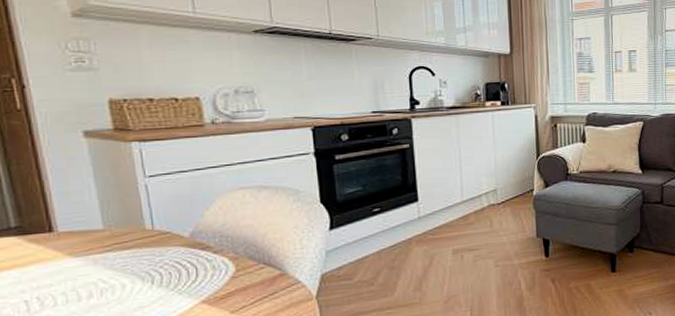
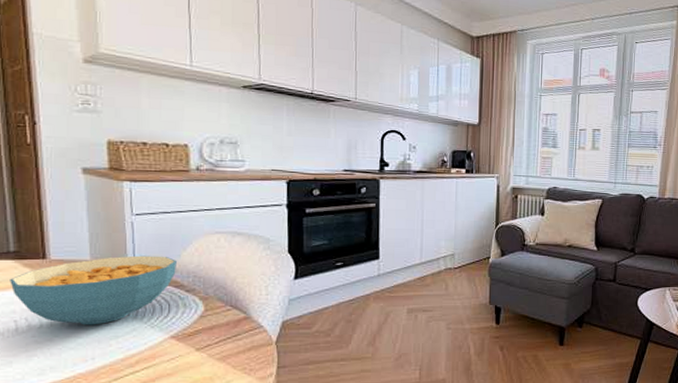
cereal bowl: none [14,217,201,299] -> present [10,255,177,325]

